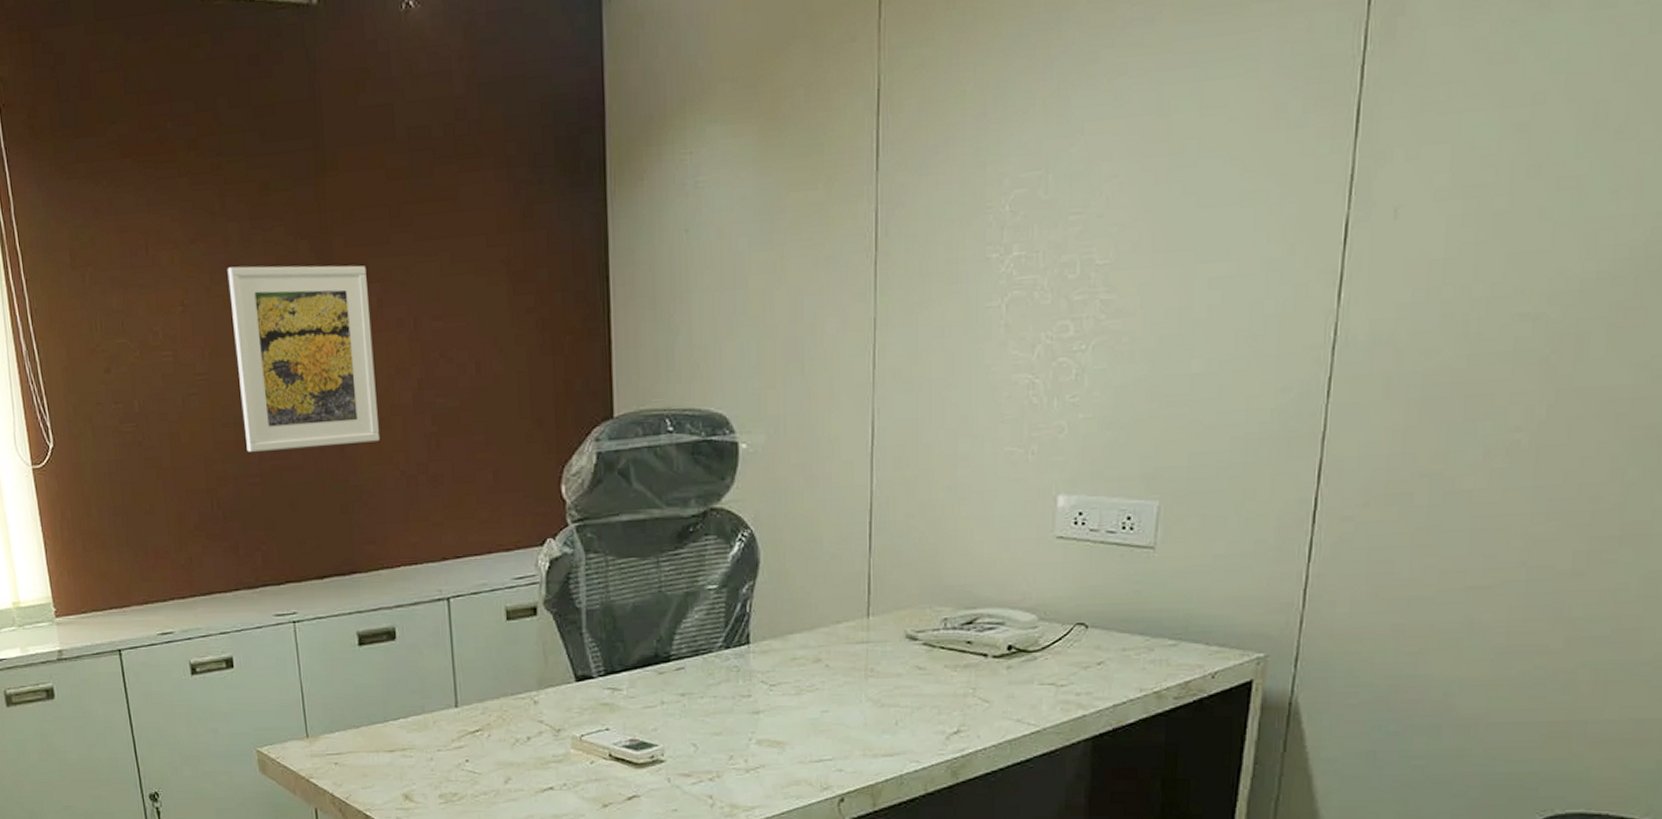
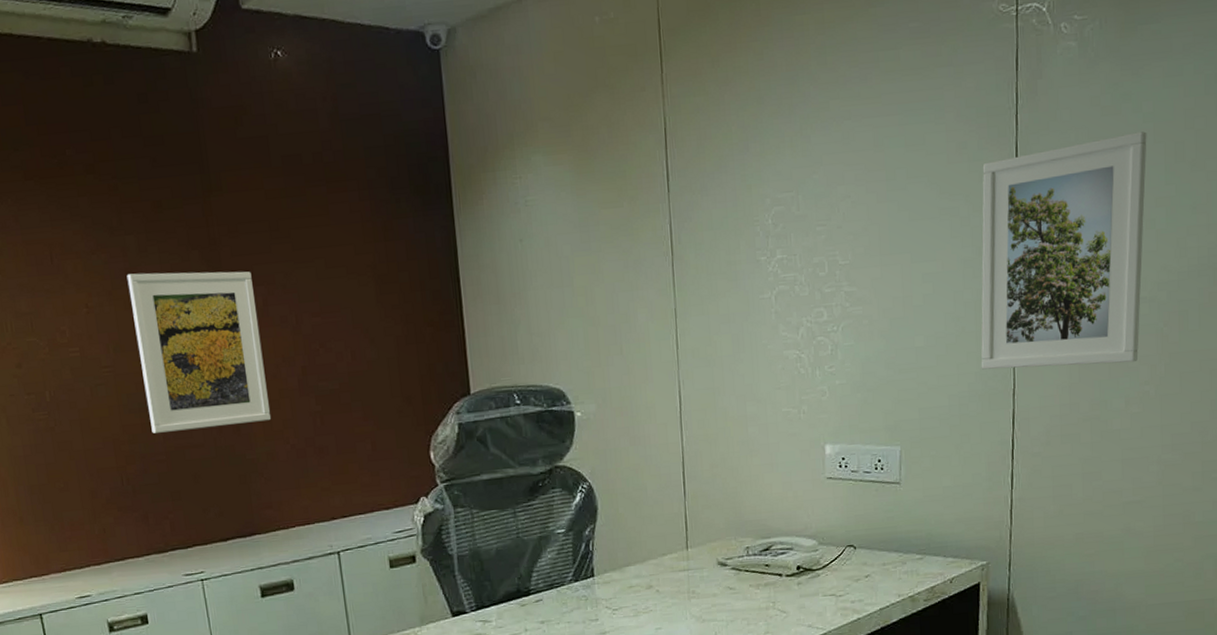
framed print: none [1280,86,1554,405] -> present [981,131,1147,370]

